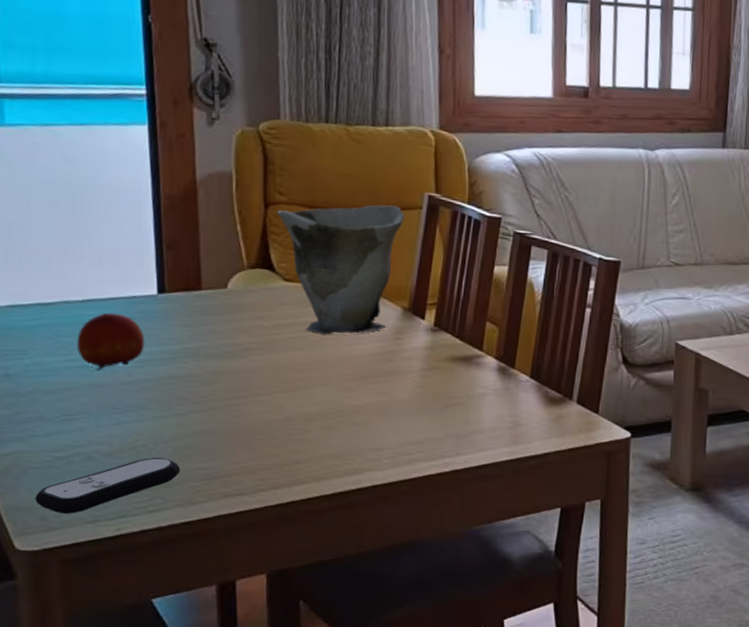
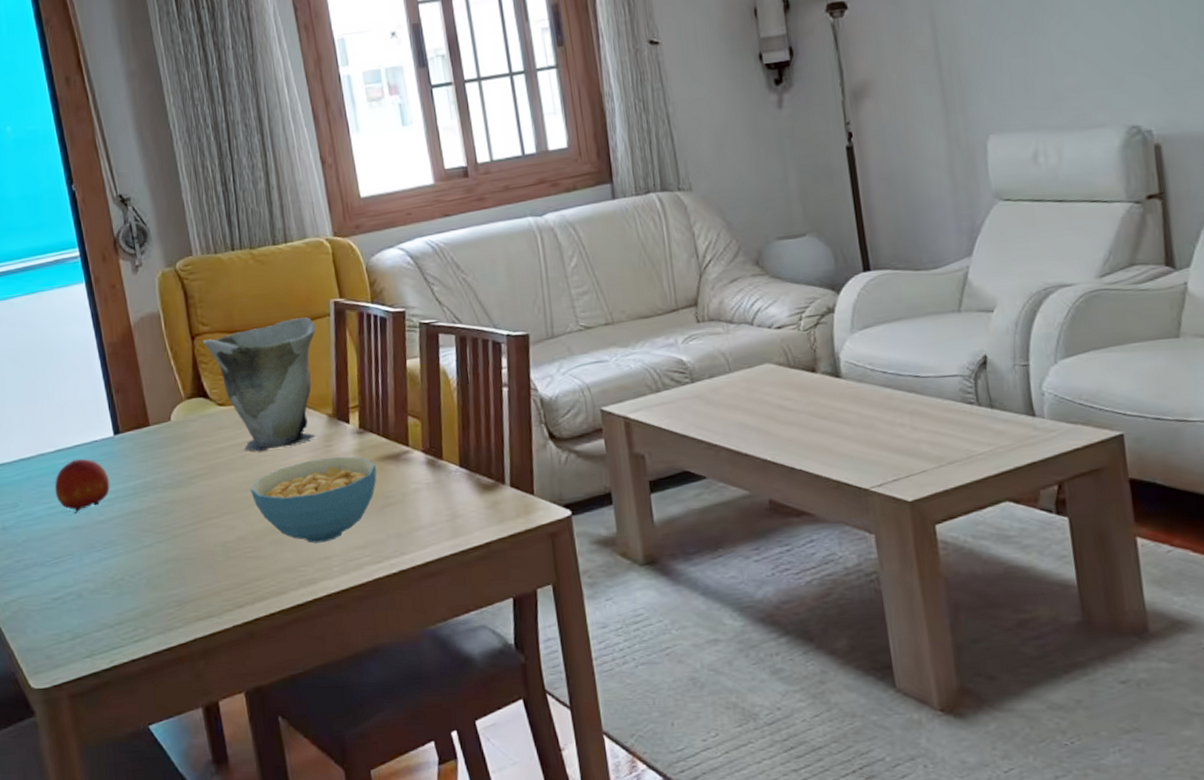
remote control: present [35,457,181,514] -> none [40,589,156,651]
cereal bowl: none [306,350,445,434] -> present [250,456,377,543]

